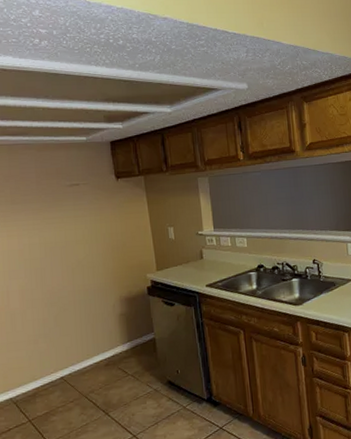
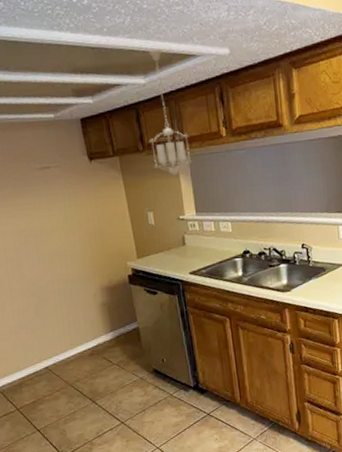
pendant light: none [172,83,212,195] -> present [148,49,193,176]

